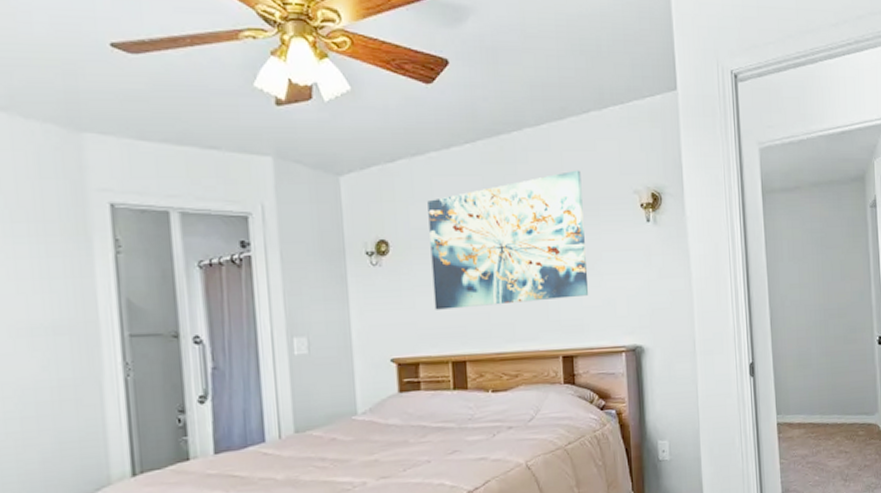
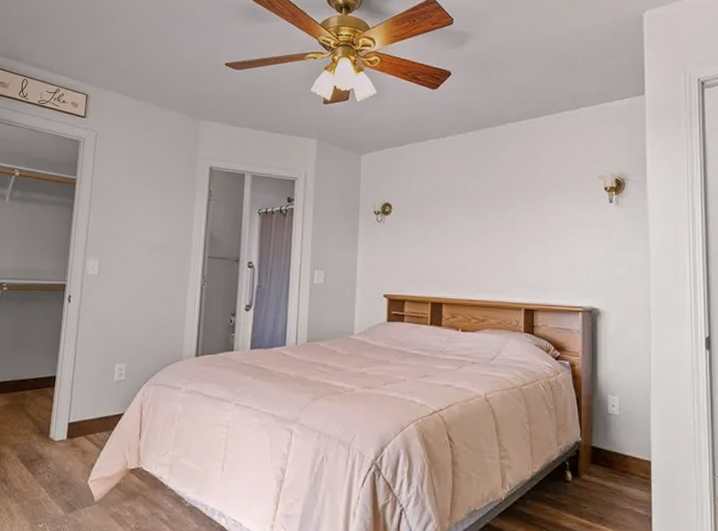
wall art: present [427,170,589,310] -> none [422,157,552,261]

